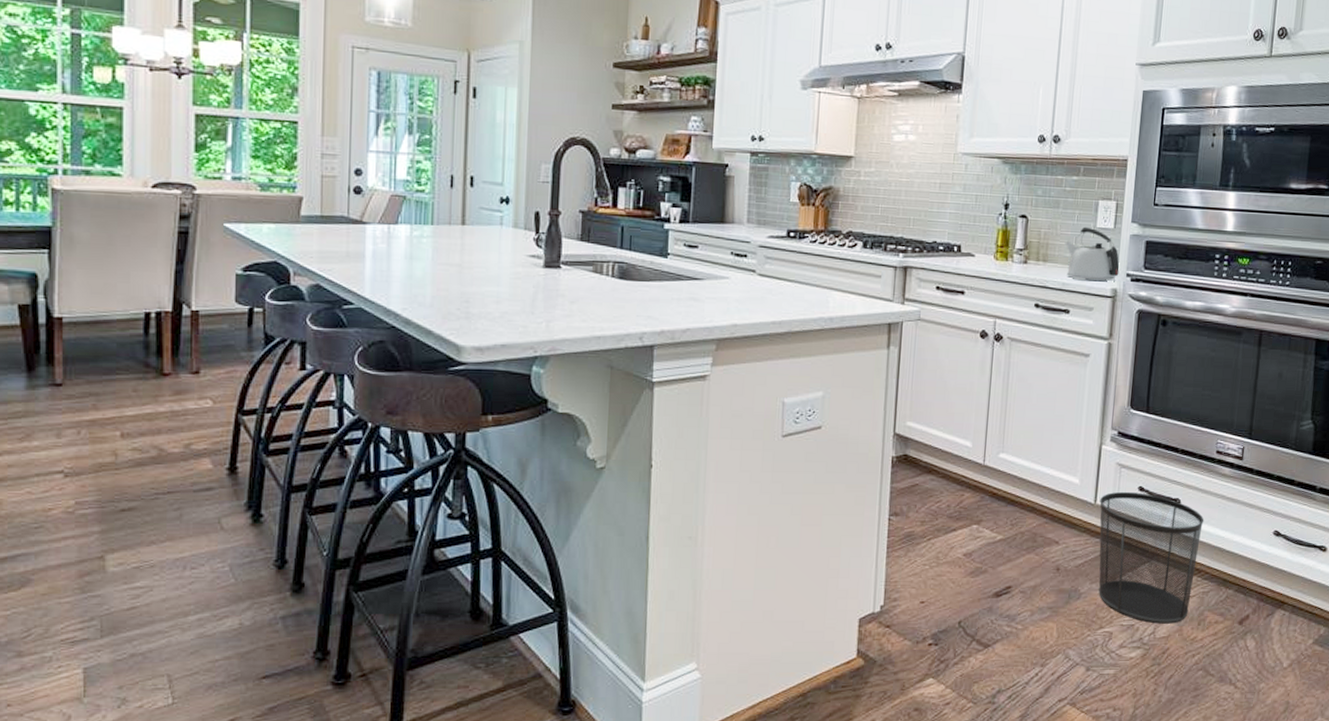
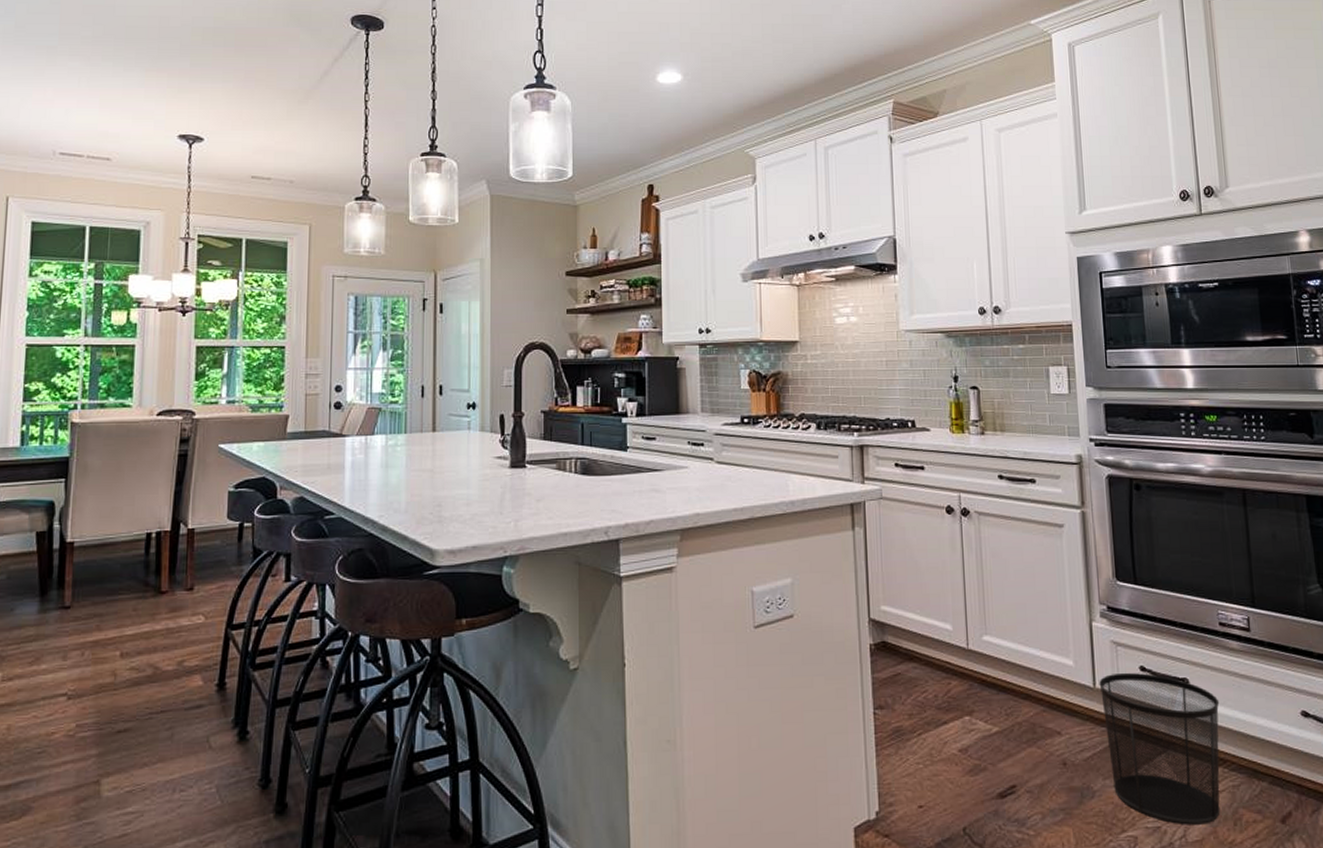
kettle: present [1065,226,1120,281] -> none [1020,394,1082,449]

